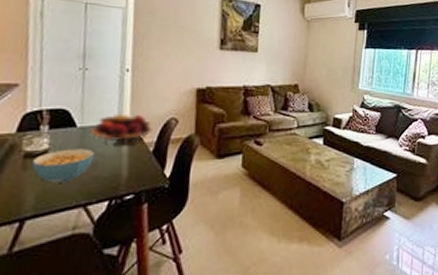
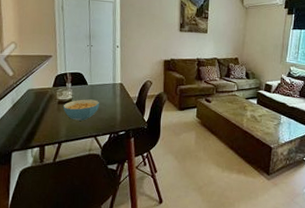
fruit basket: present [89,114,153,146] -> none [95,77,136,99]

